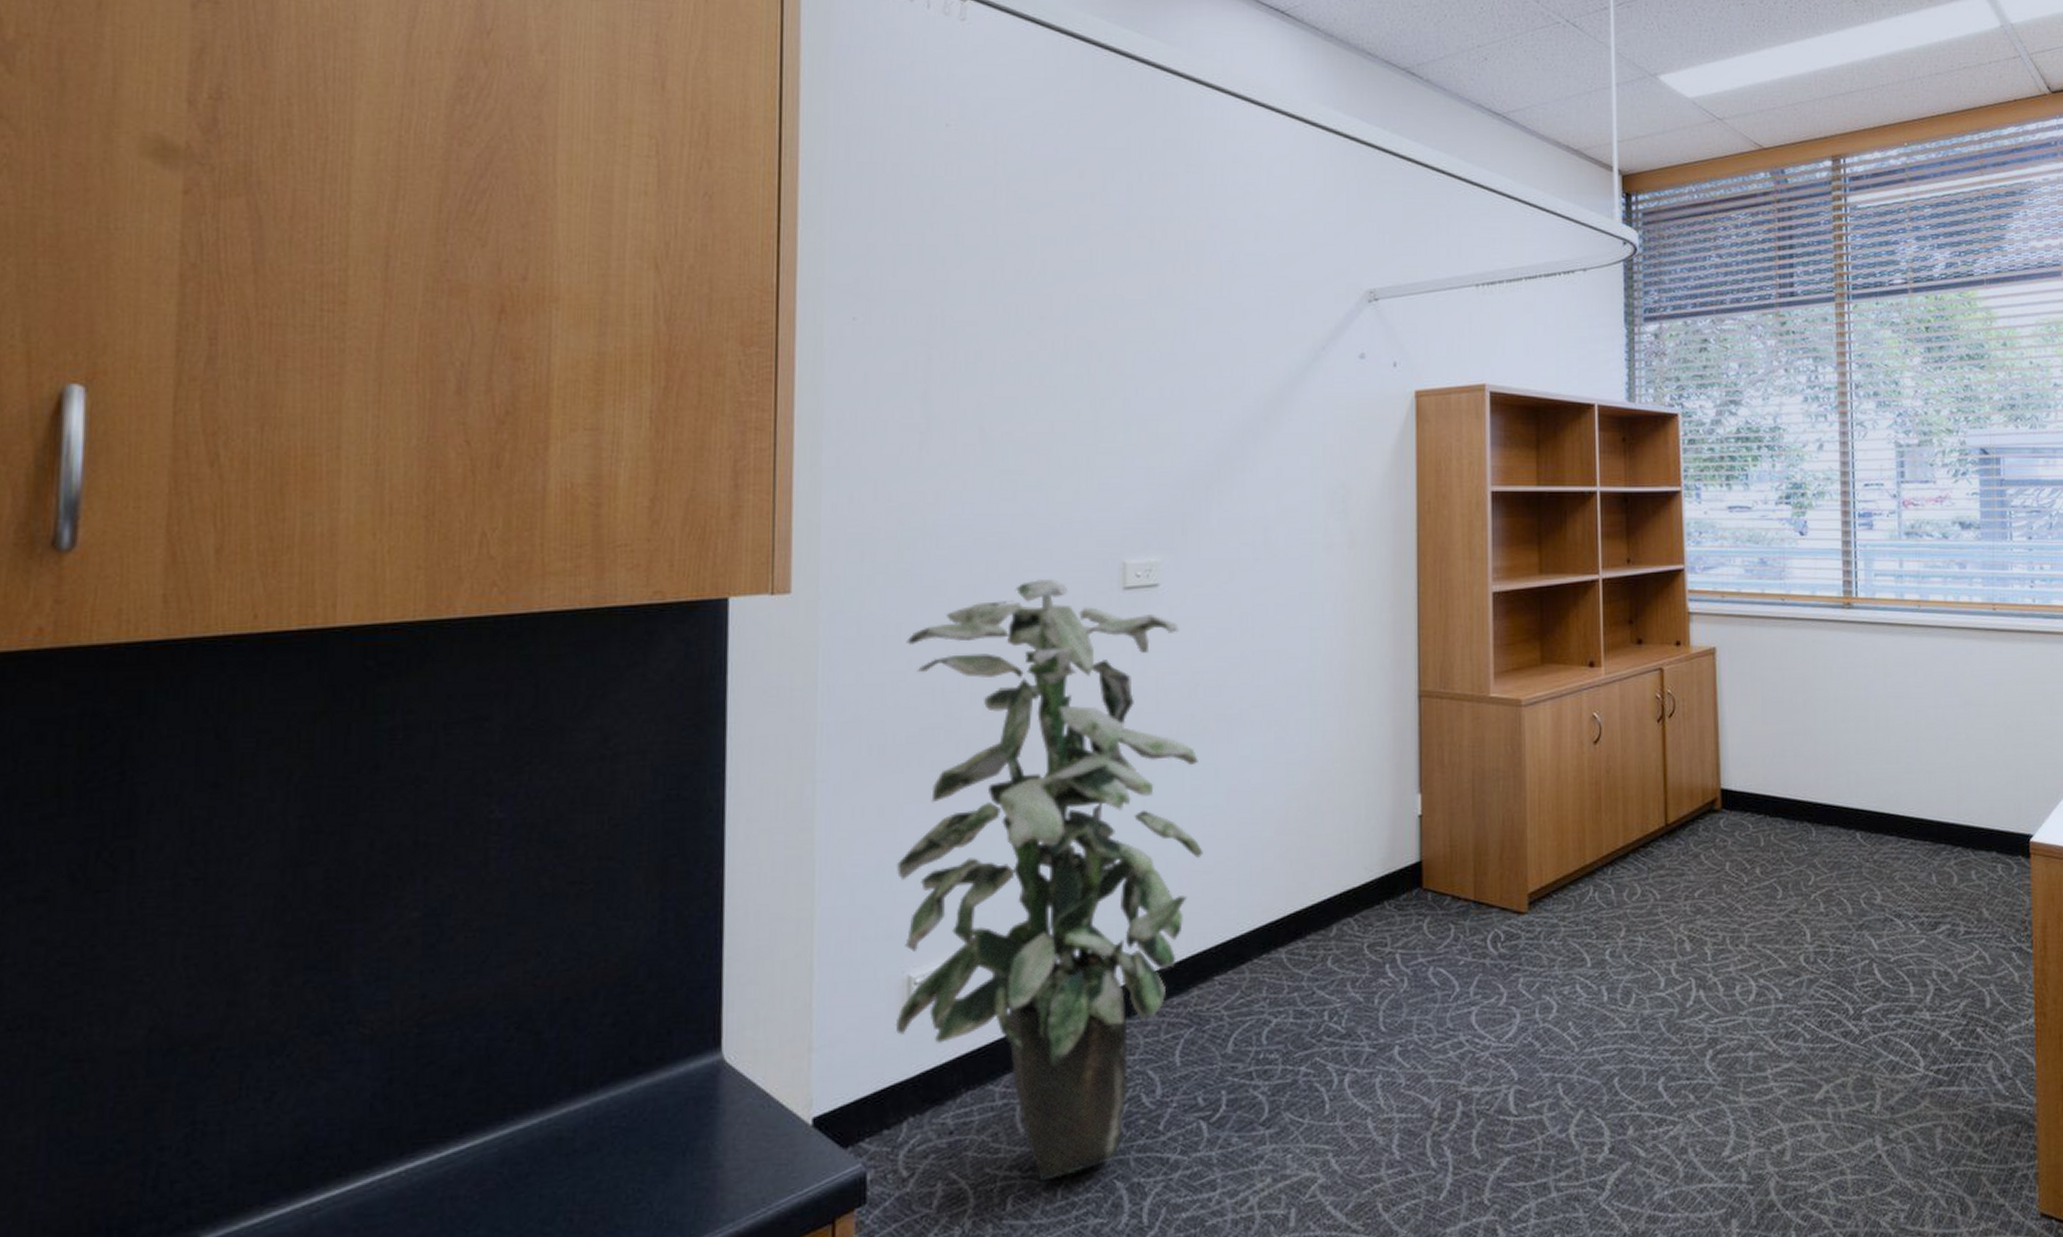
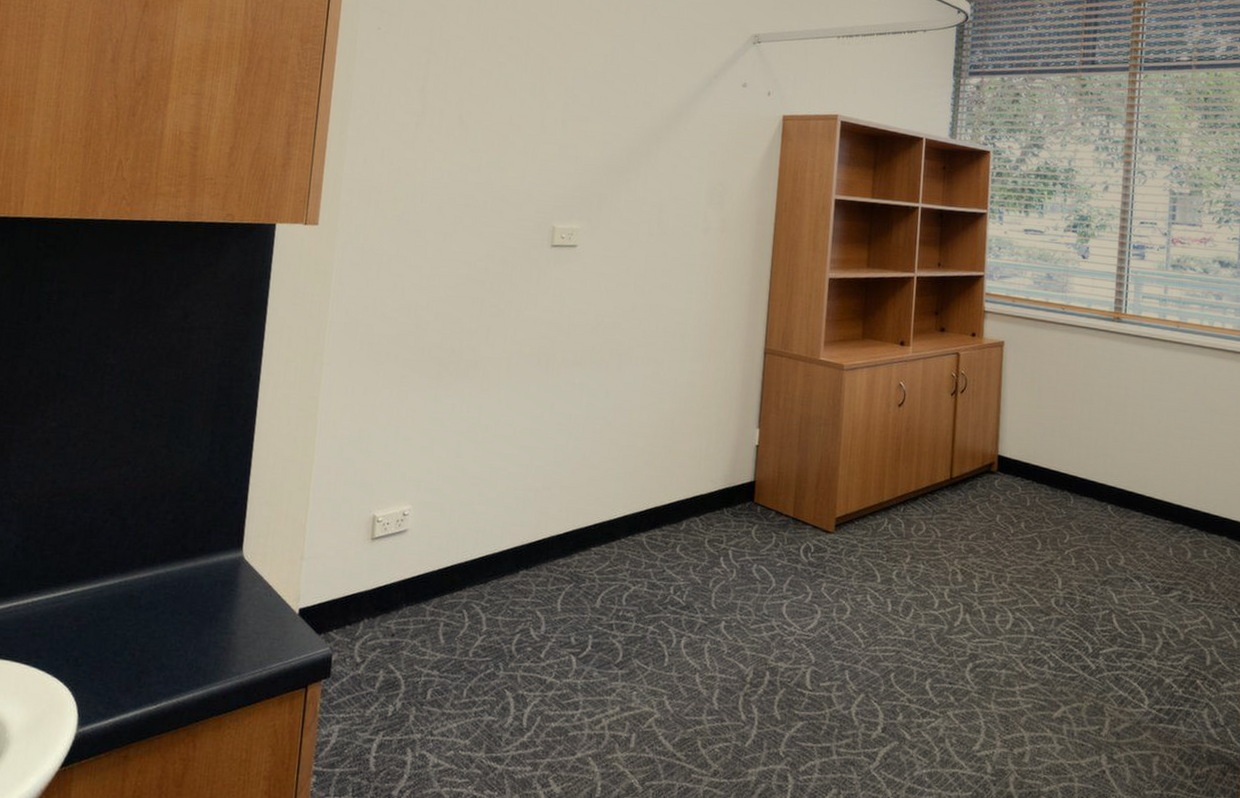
indoor plant: present [895,578,1203,1182] -> none [361,232,594,682]

